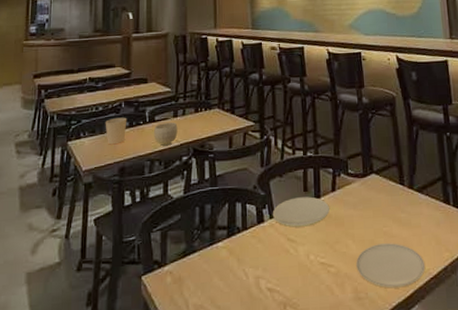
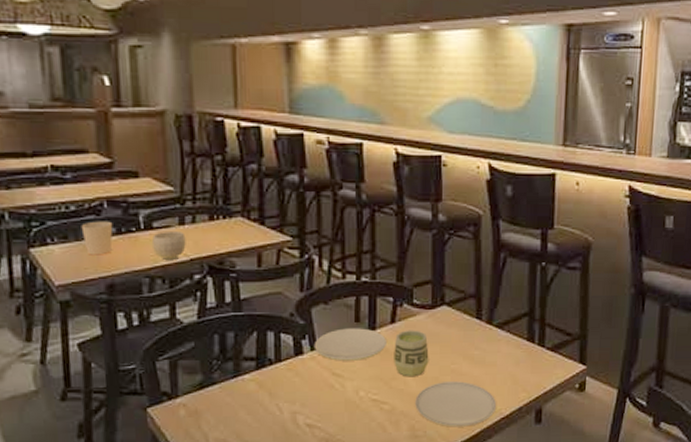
cup: none [335,196,365,241] -> present [394,330,429,377]

